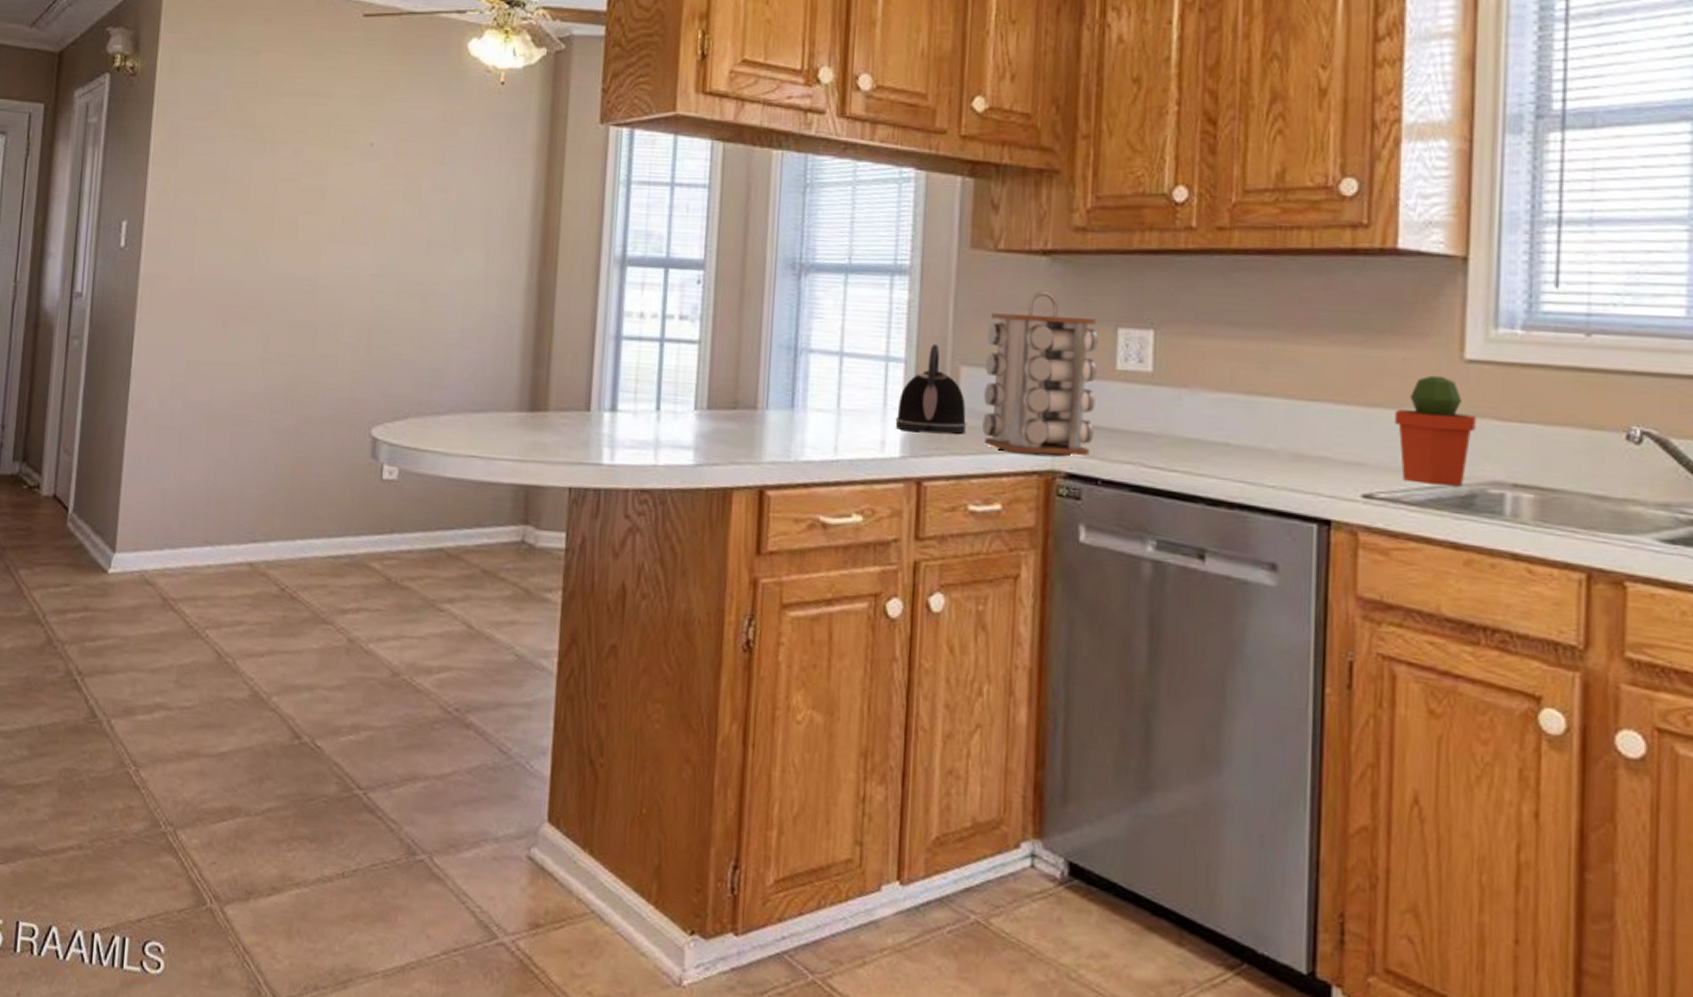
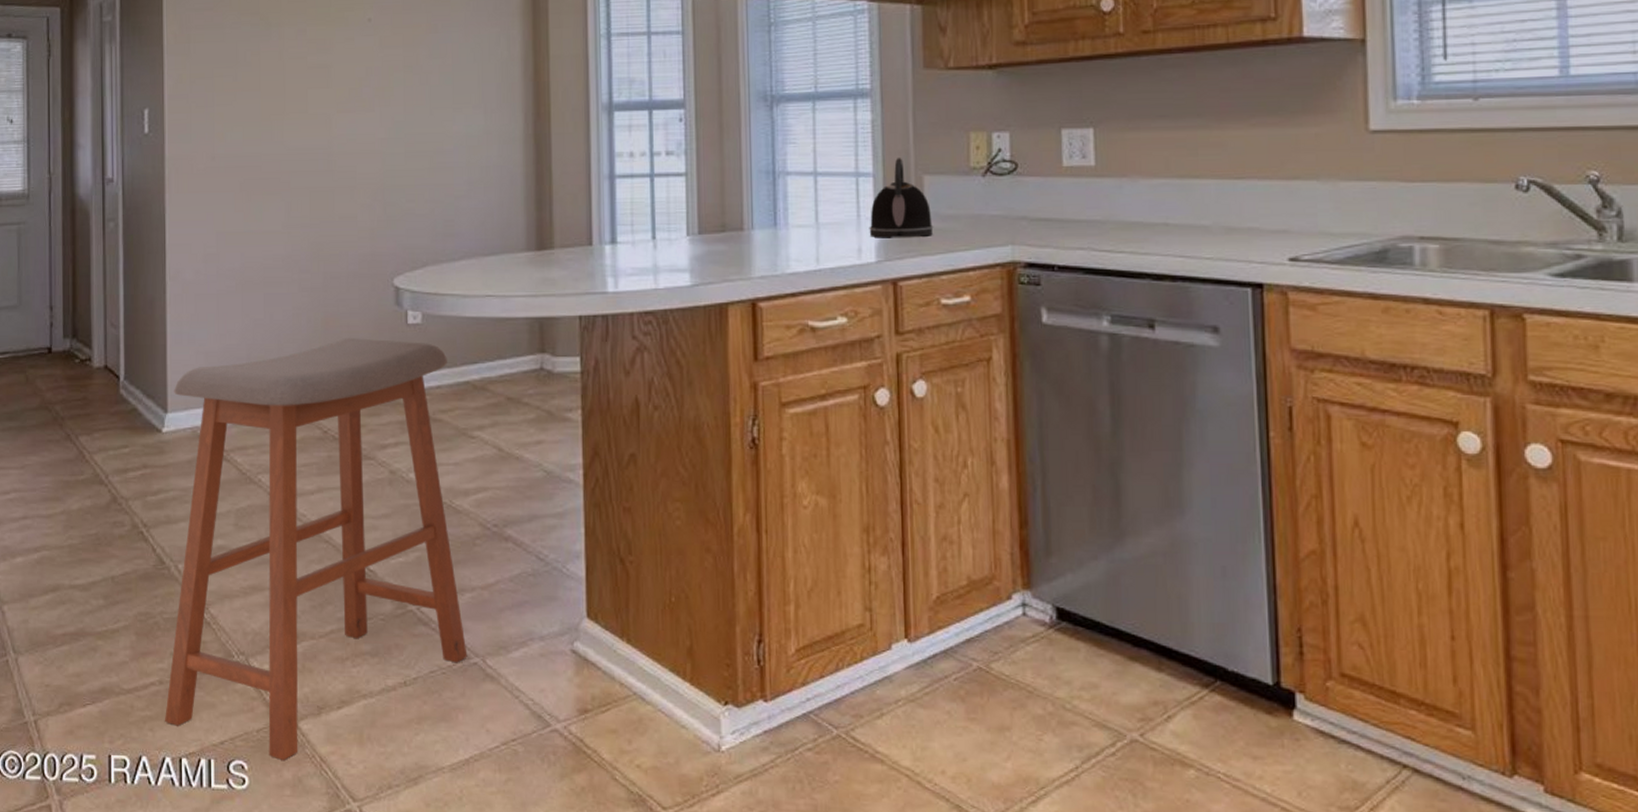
stool: none [80,488,422,947] -> present [165,338,468,760]
spice rack: present [982,291,1098,458] -> none [945,102,1047,251]
succulent plant: present [1395,375,1476,486] -> none [1312,147,1384,244]

